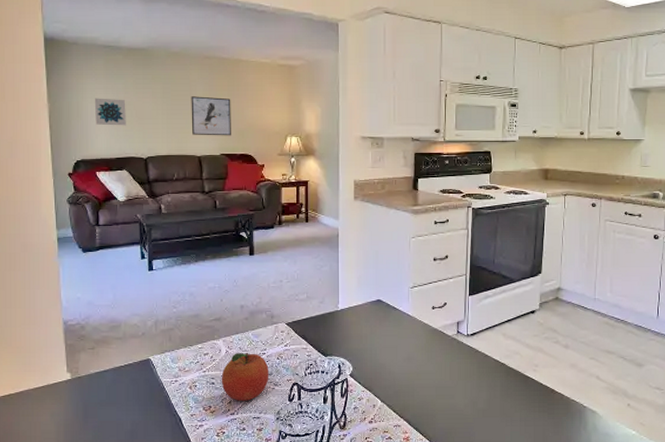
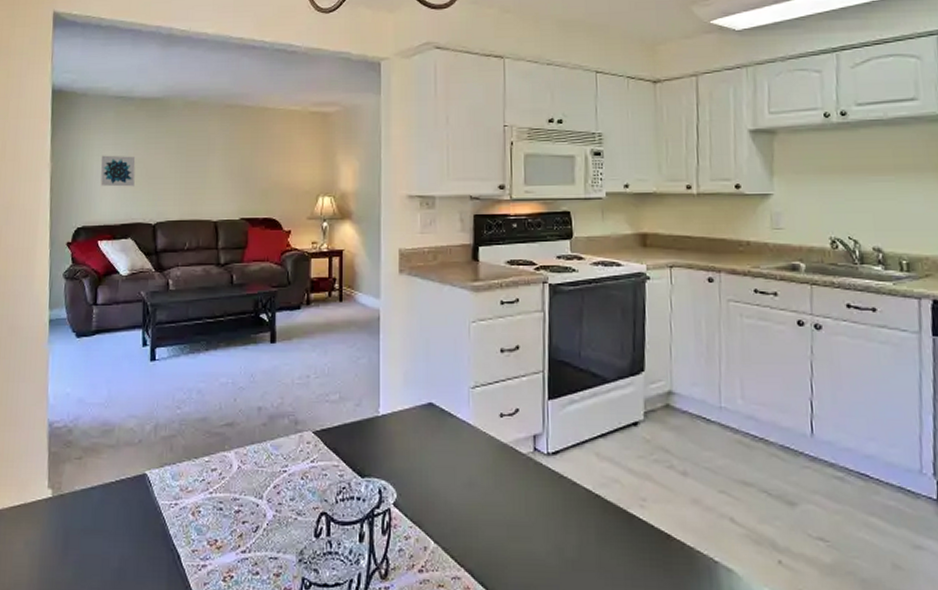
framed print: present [191,96,231,136] -> none [207,151,254,197]
fruit: present [221,352,269,401] -> none [231,468,291,535]

